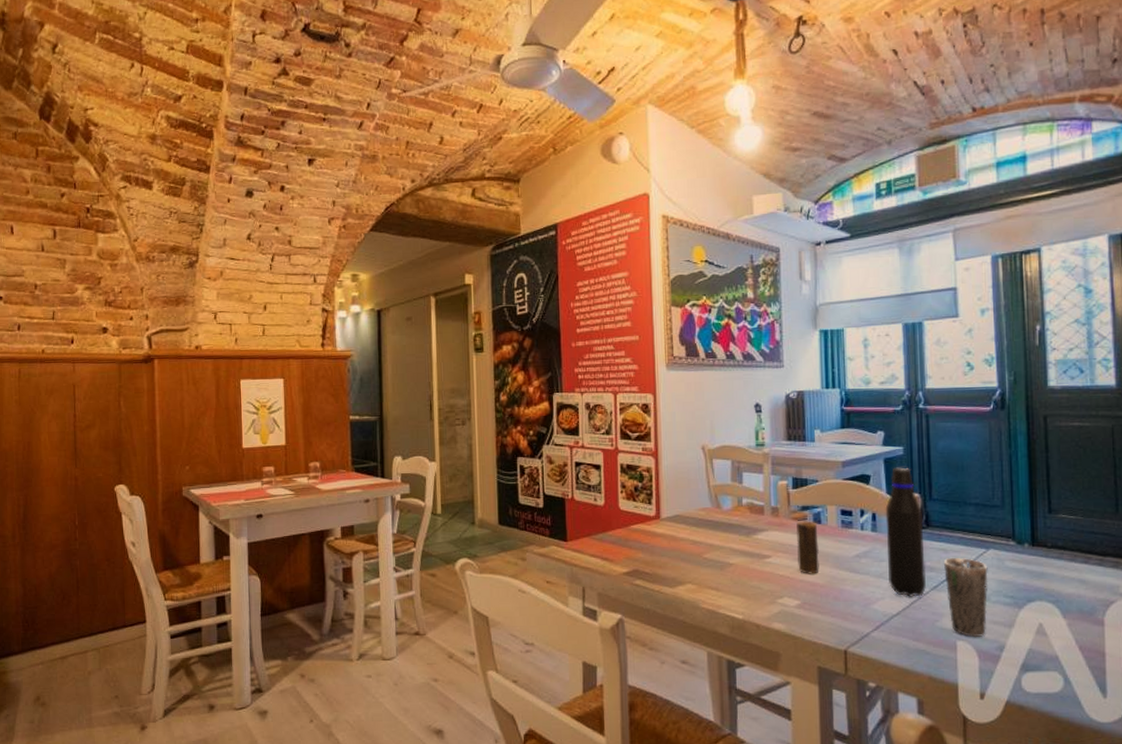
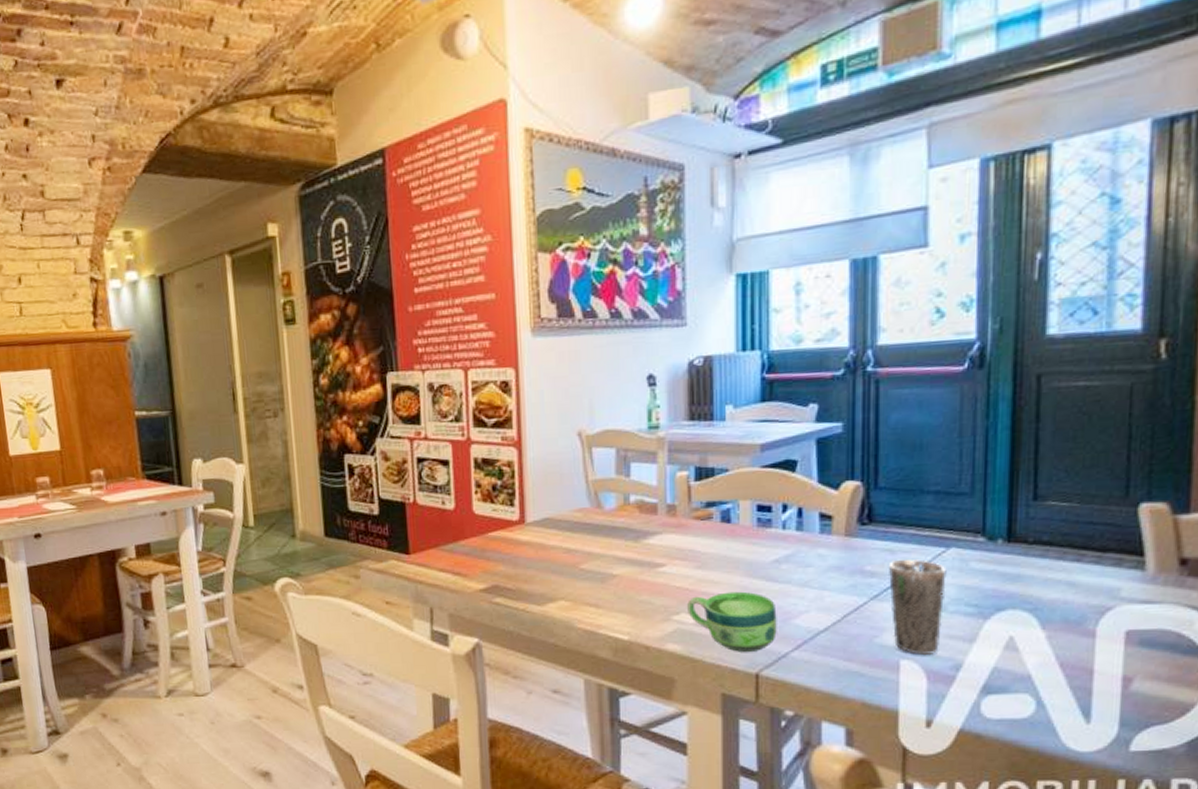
cup: none [789,580,860,631] -> present [687,591,777,652]
candle: present [797,521,819,574] -> none [699,520,727,585]
water bottle: present [885,467,926,597] -> none [815,449,865,609]

